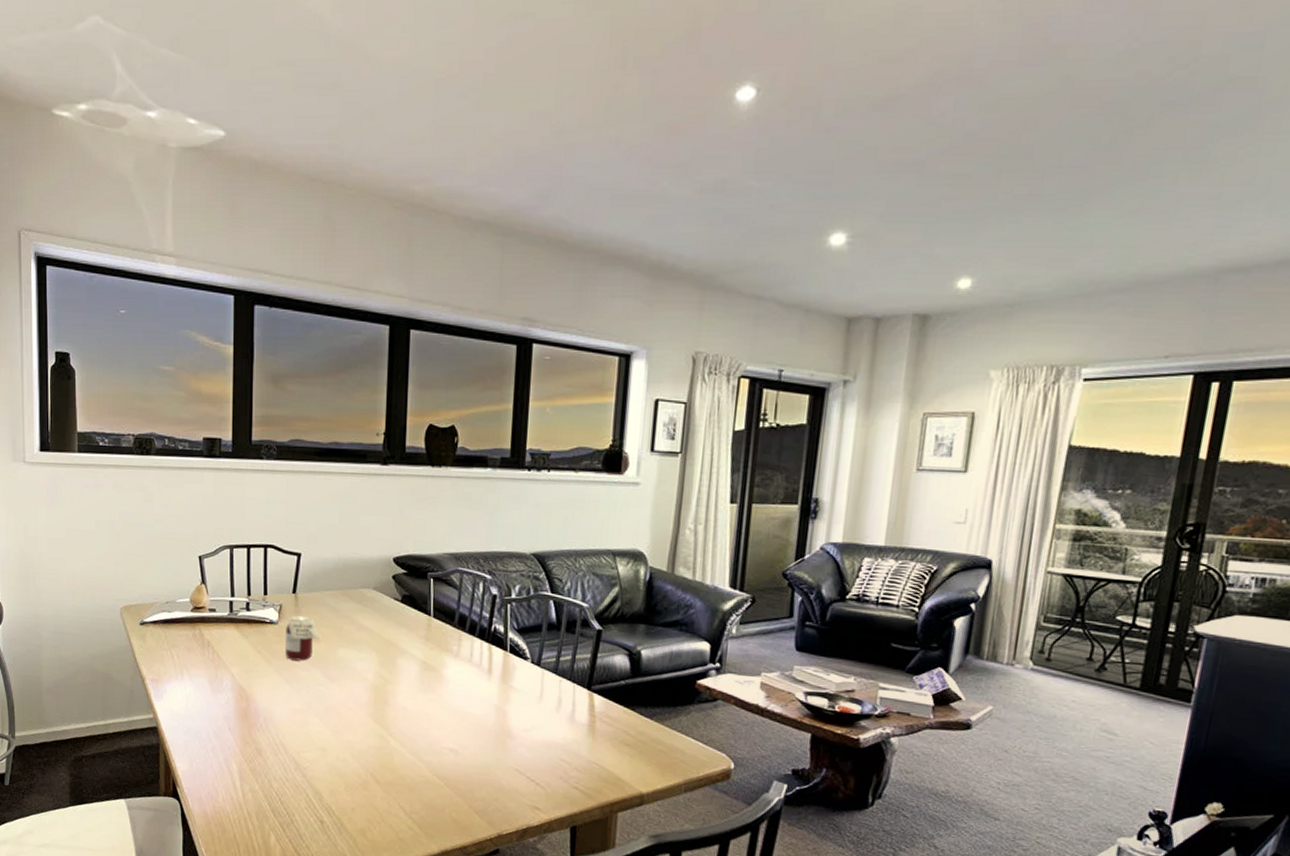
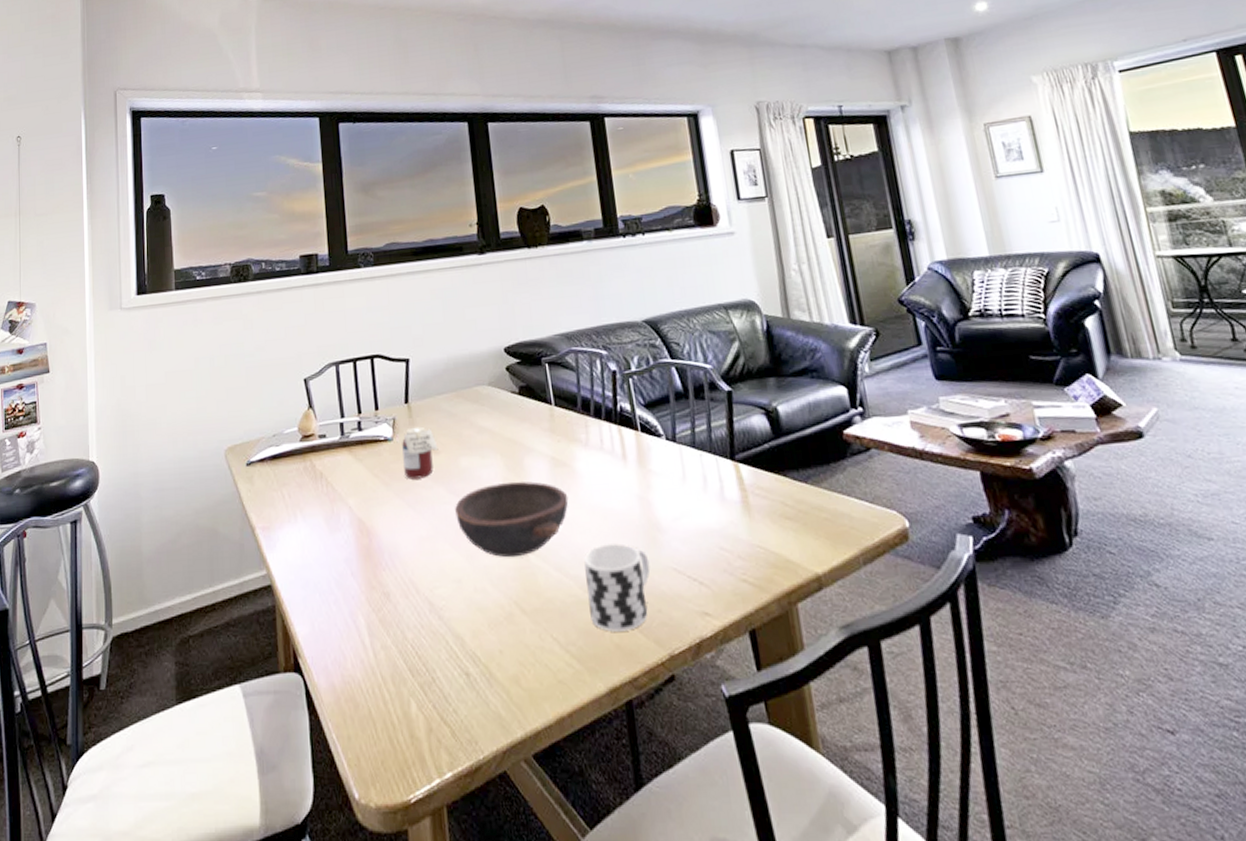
bowl: none [328,676,432,739] -> present [455,481,569,558]
cup: none [435,740,496,811] -> present [584,543,651,632]

